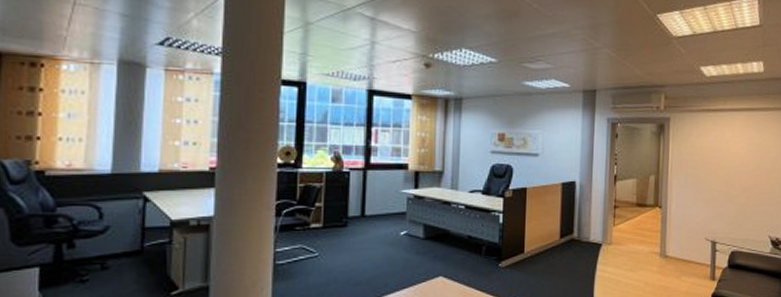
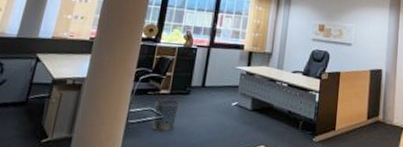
waste bin: none [305,234,338,270] -> present [152,99,181,132]

